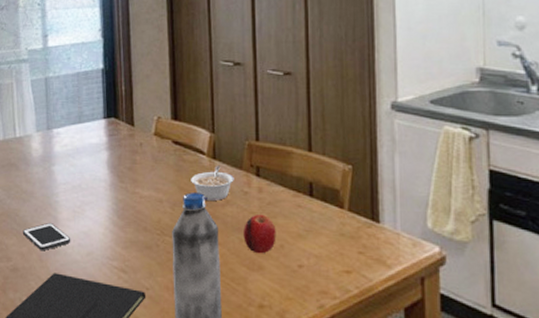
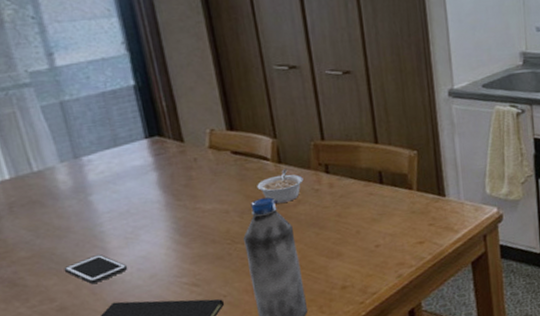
fruit: present [244,214,276,254] -> none [318,207,352,243]

